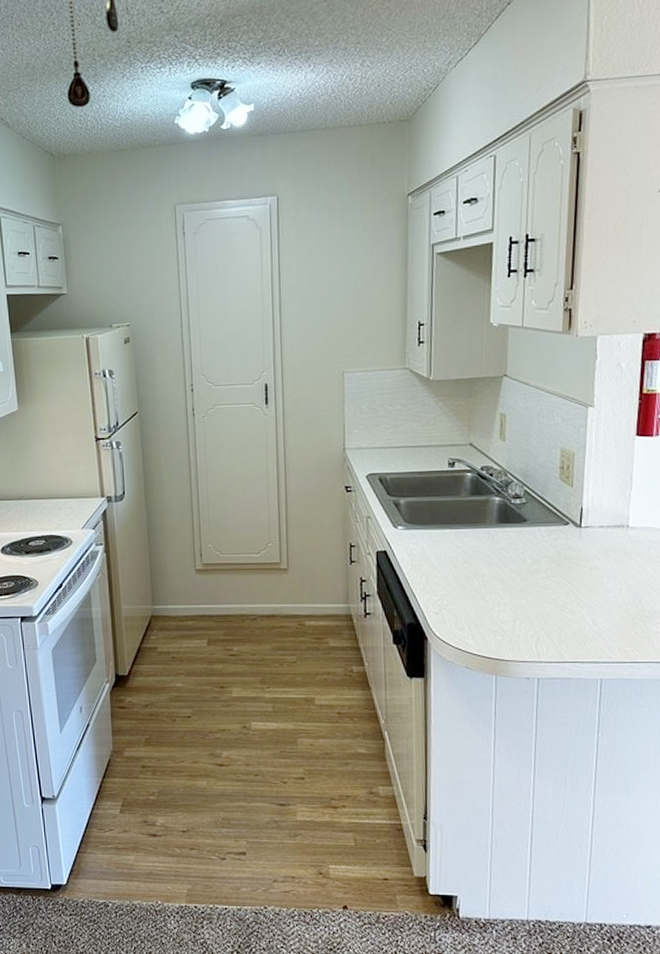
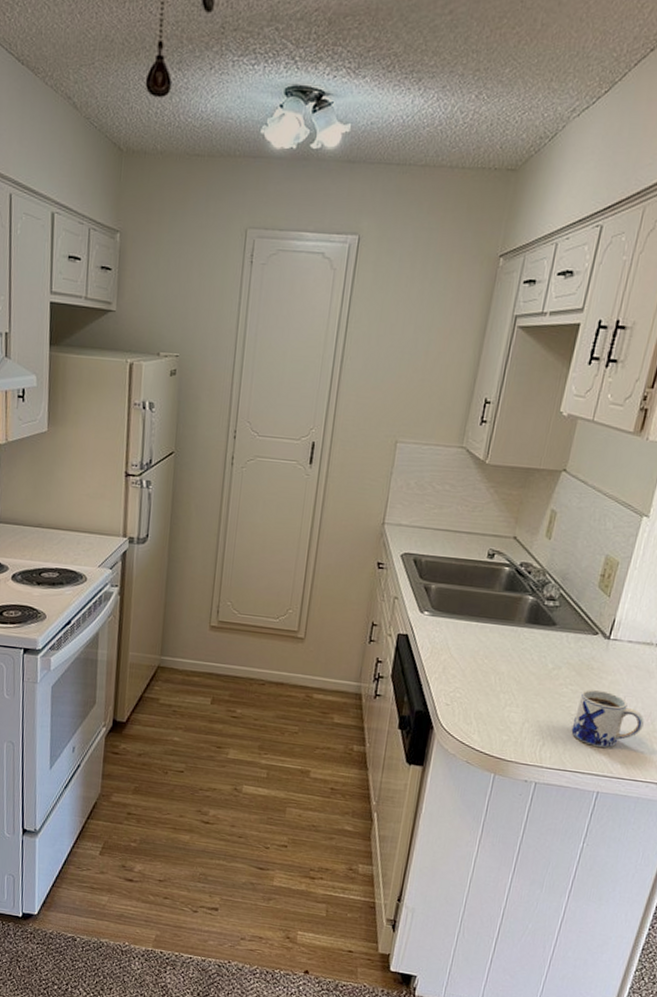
mug: none [562,577,632,634] -> present [571,689,644,748]

